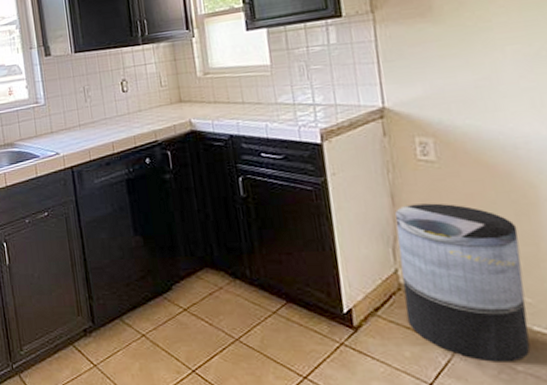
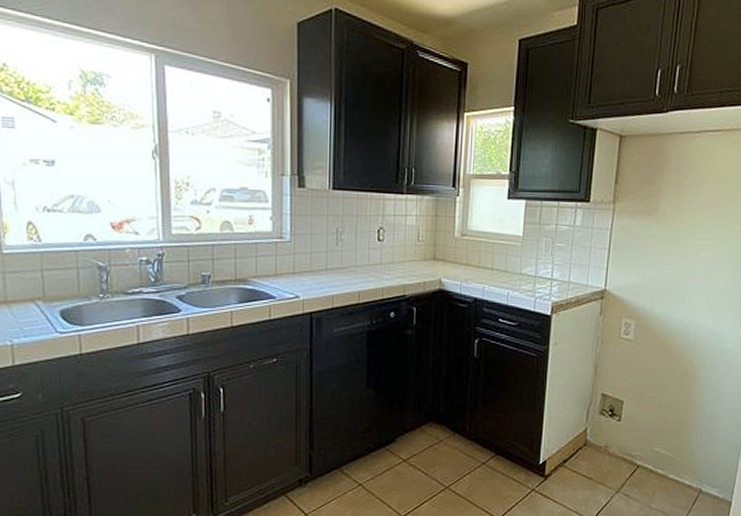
trash can: present [395,203,531,362] -> none [586,375,676,502]

